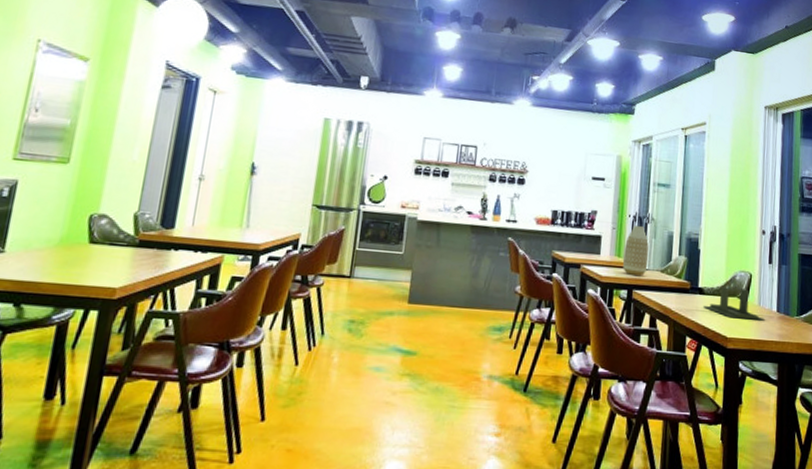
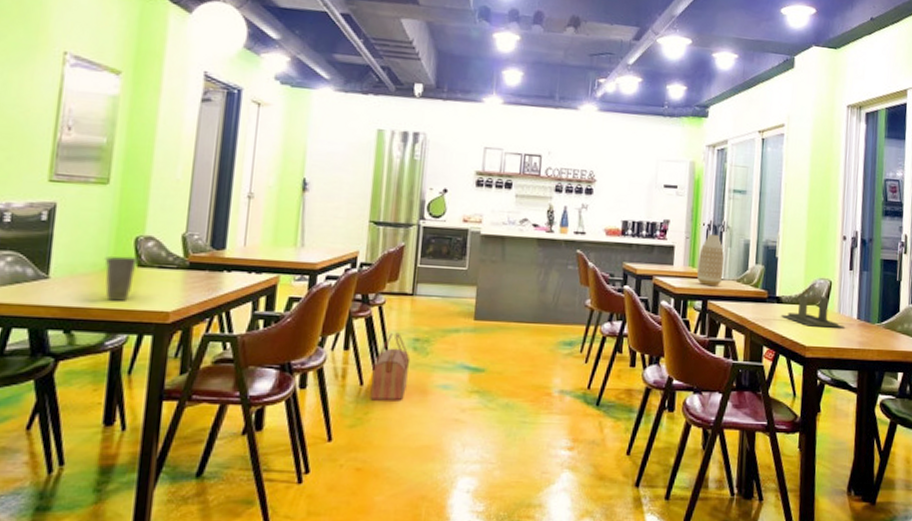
cup: none [56,232,92,277] -> present [104,256,140,301]
handbag: none [304,313,345,382] -> present [370,332,411,401]

